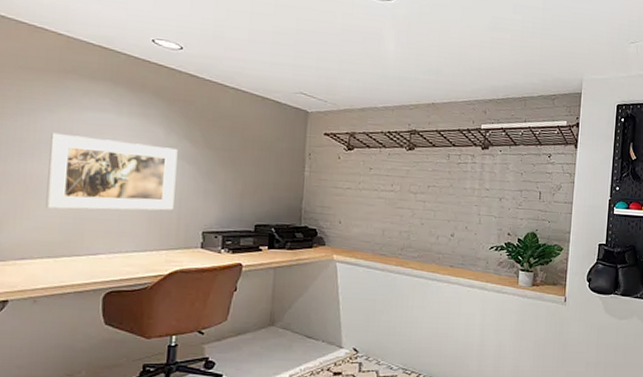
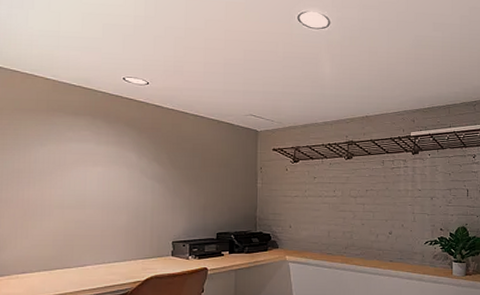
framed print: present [46,132,178,211] -> none [41,163,148,228]

